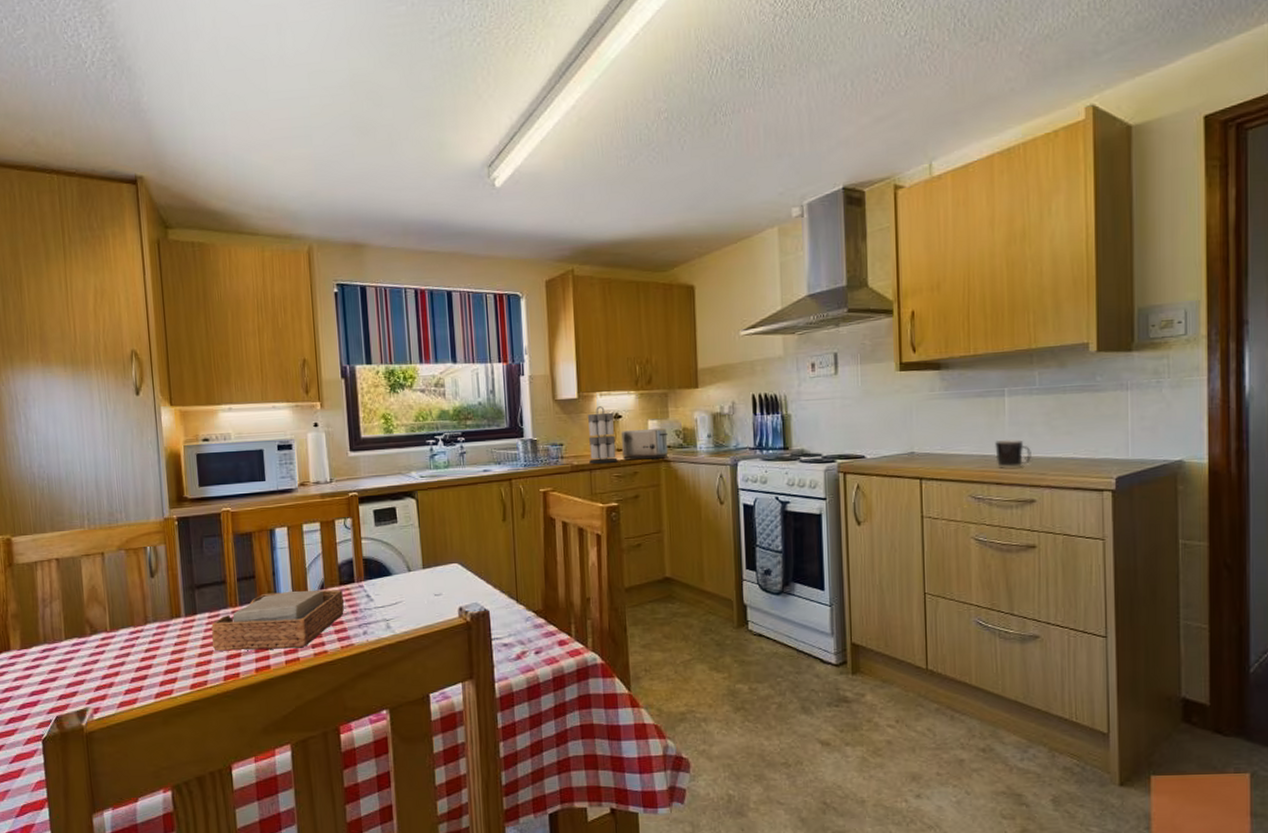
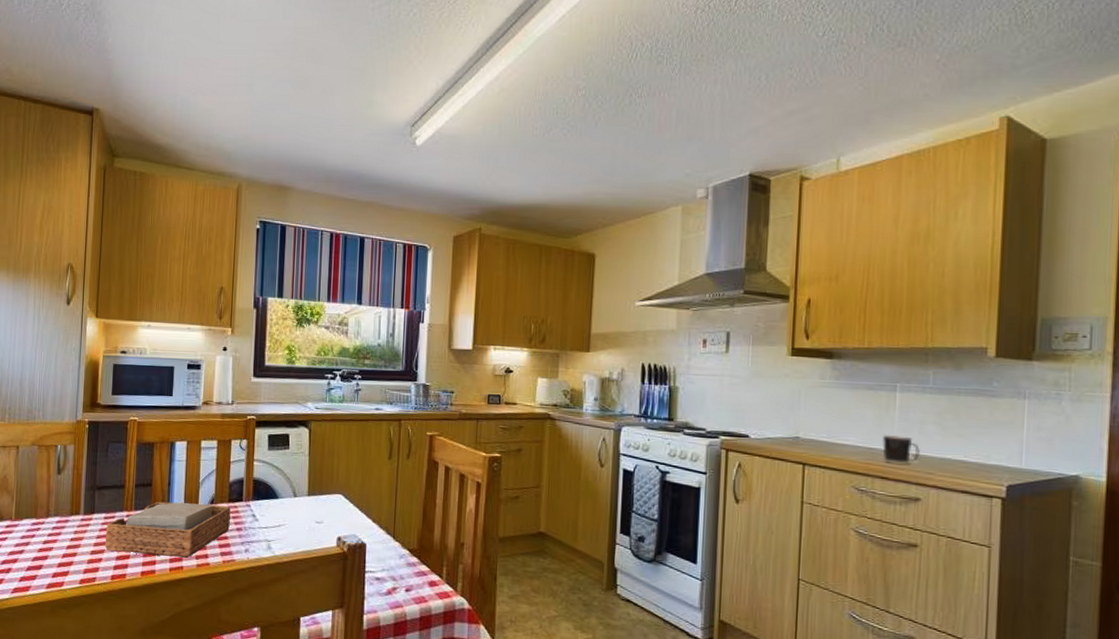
spice rack: present [587,406,618,464] -> none [477,359,506,415]
toaster: present [620,427,668,461] -> none [509,385,556,416]

